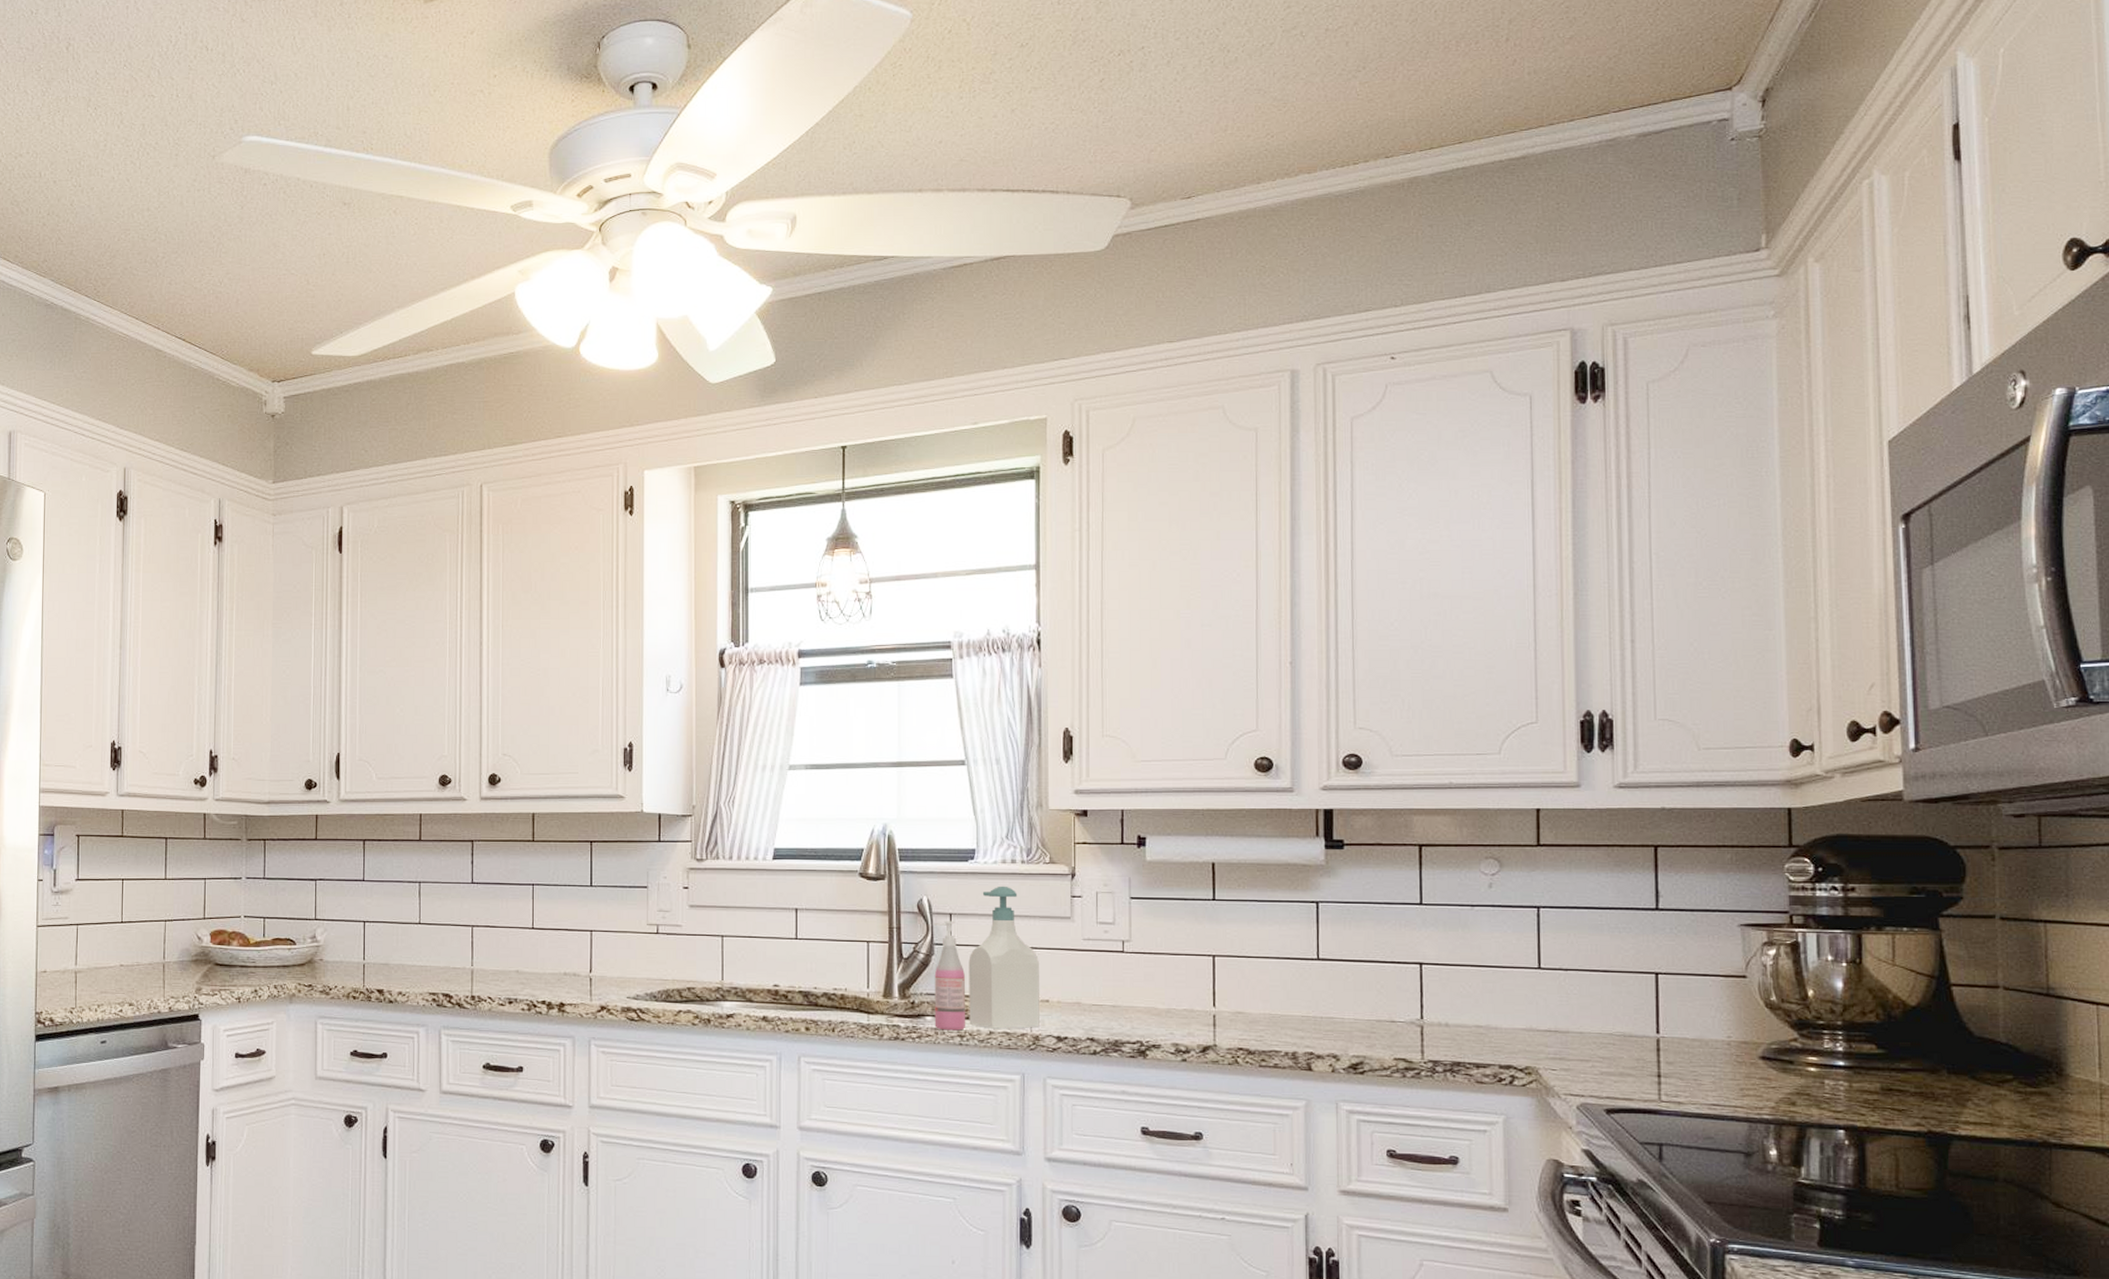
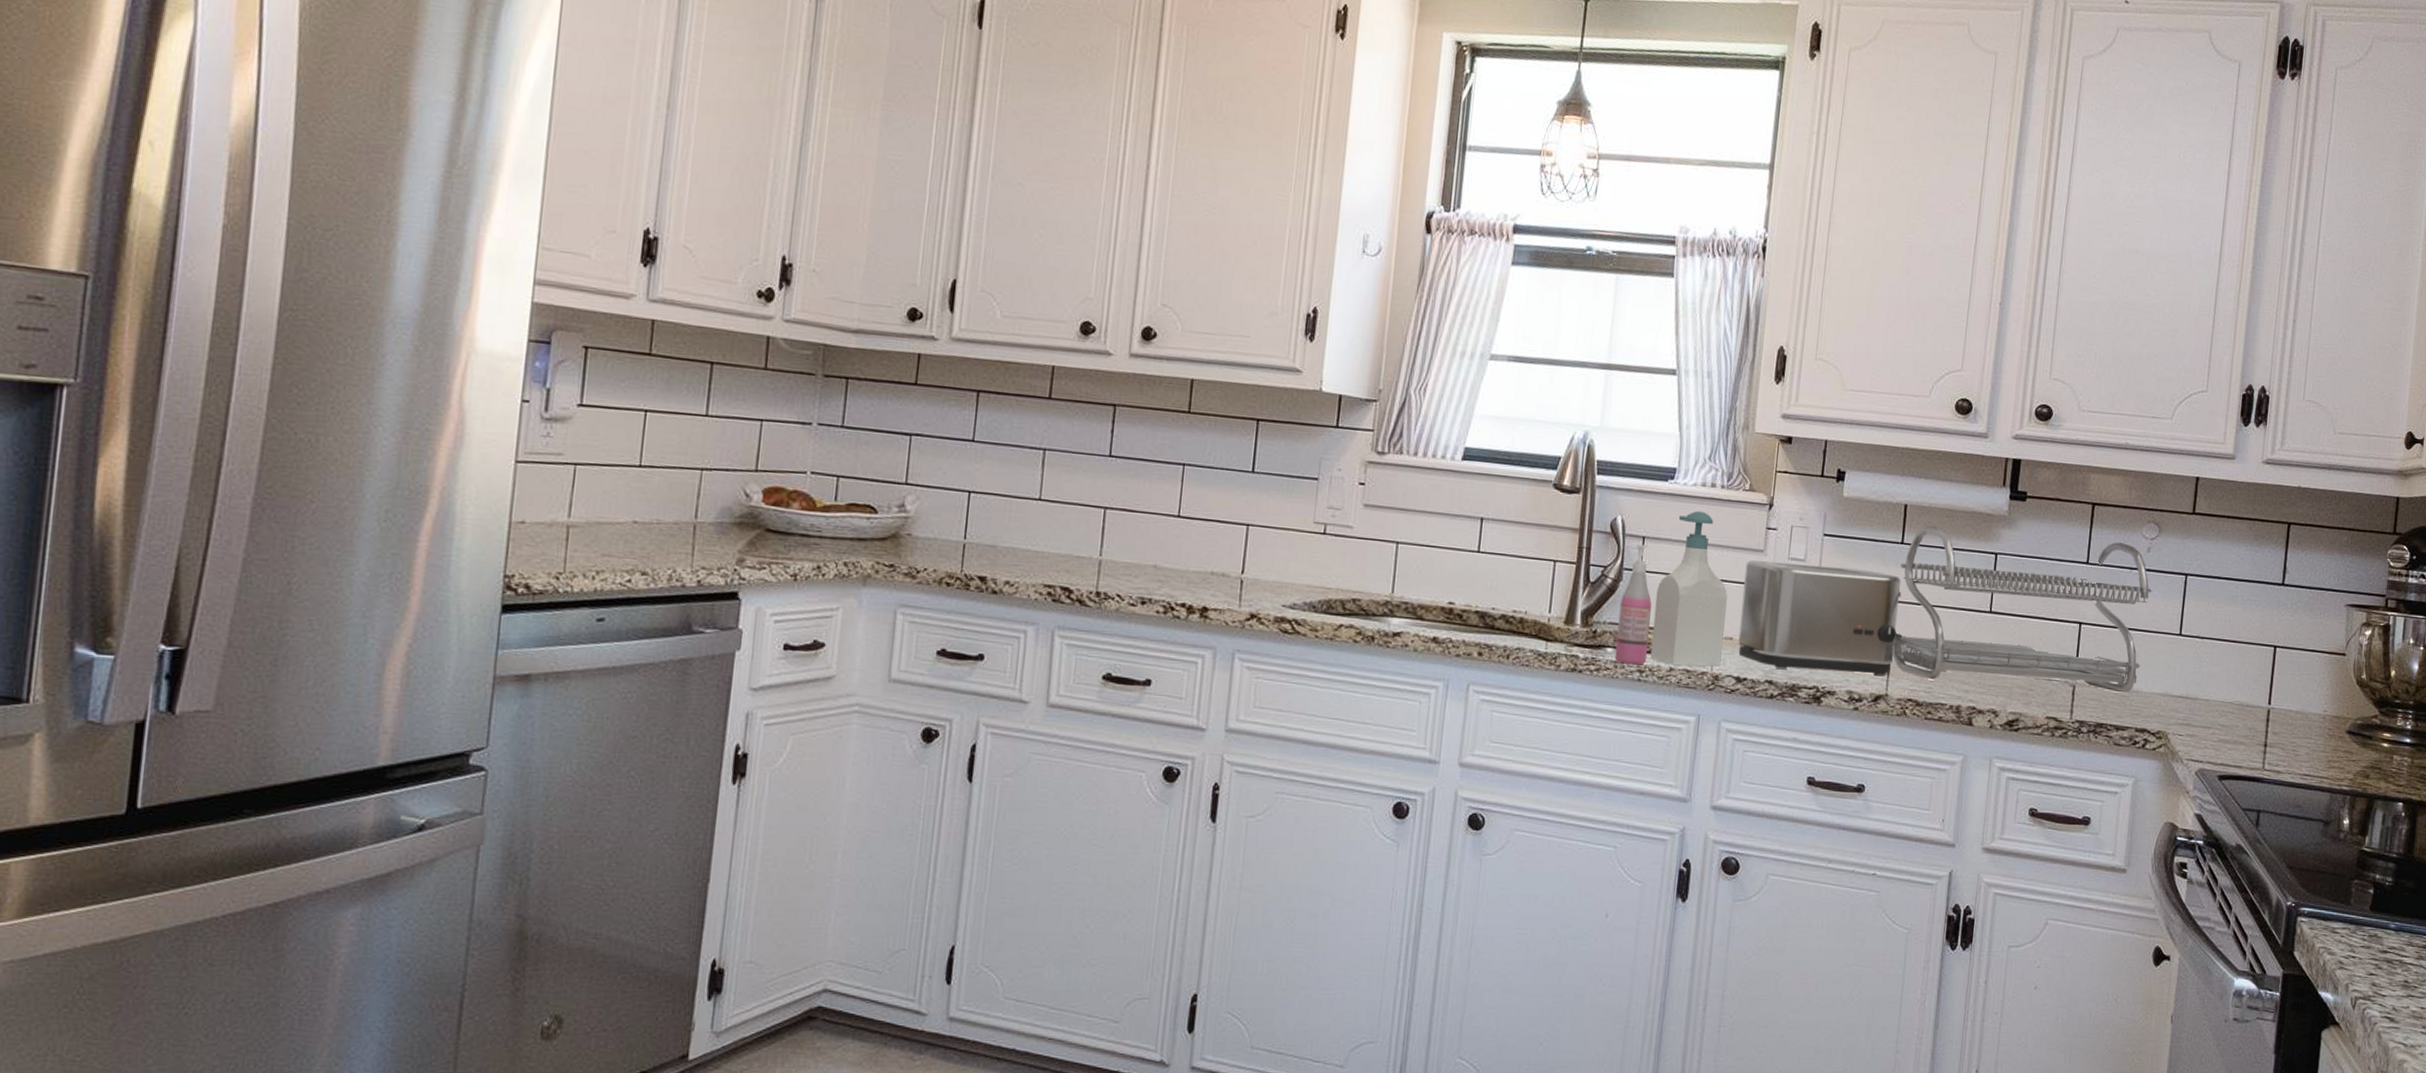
toaster: none [1054,926,1219,1028] -> present [1738,560,1902,676]
dish rack: none [1215,880,1500,1031] -> present [1893,524,2153,693]

